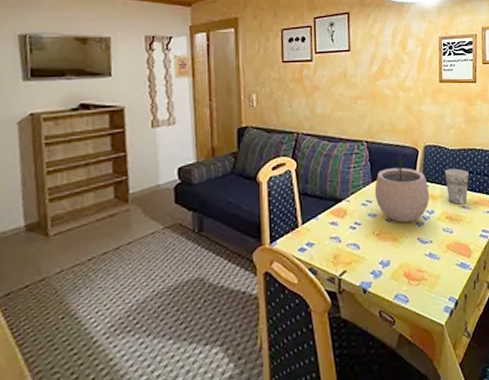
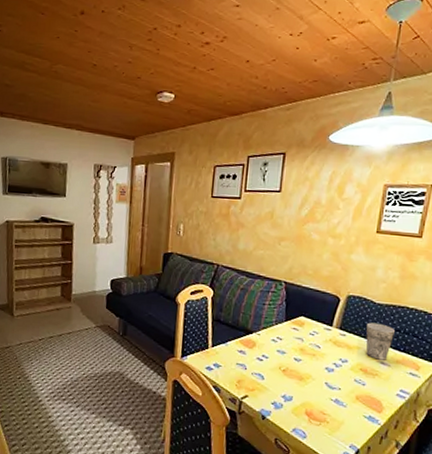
plant pot: present [374,154,429,223] -> none [286,300,345,366]

